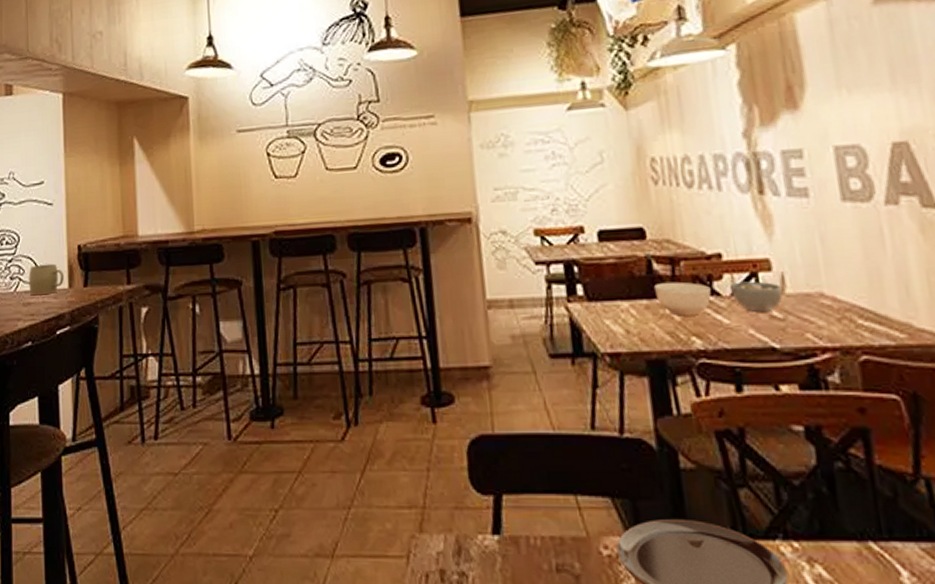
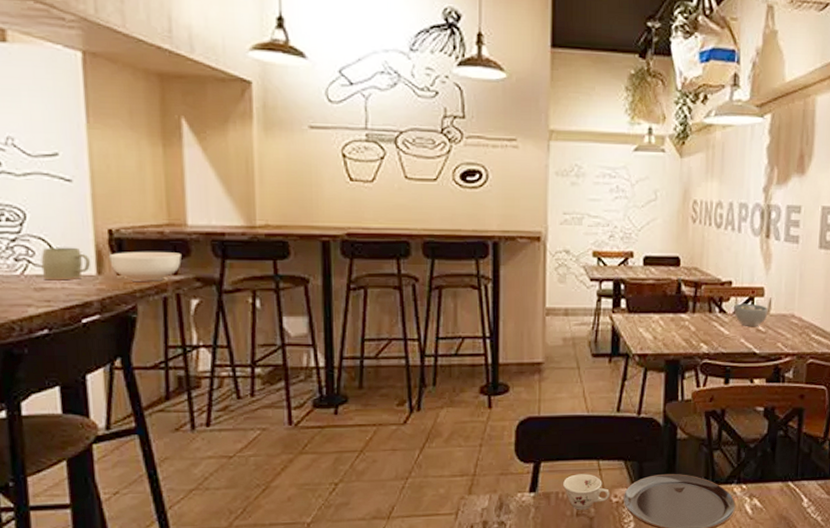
bowl: none [78,262,134,294] -> present [109,251,181,283]
teacup: none [532,513,598,564] -> present [562,474,610,510]
bowl: present [654,281,711,316] -> none [680,301,720,328]

